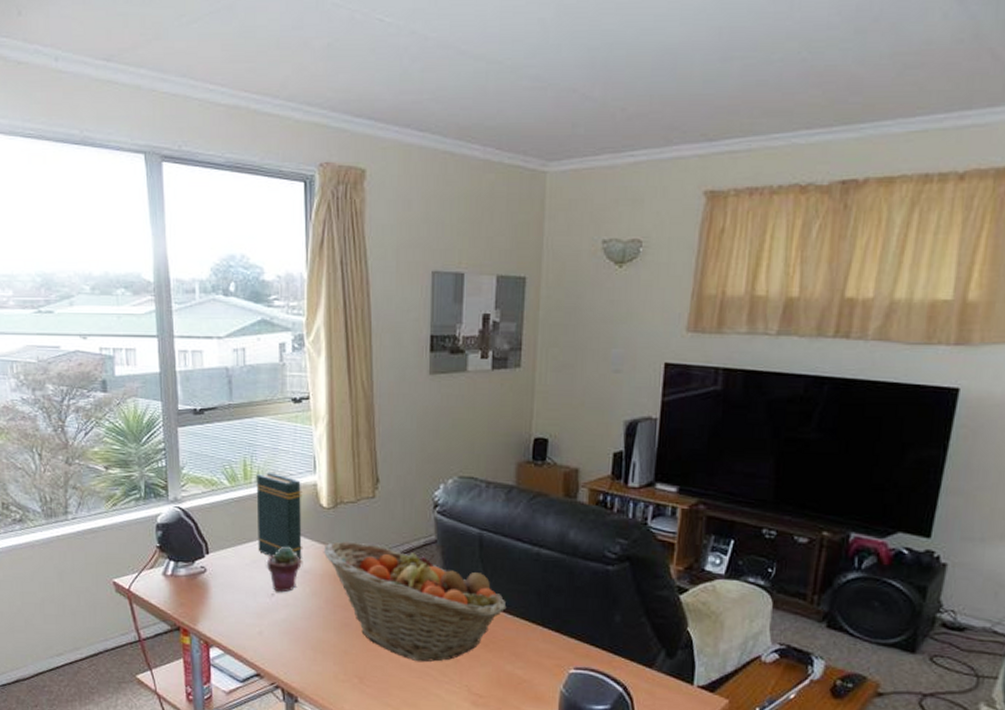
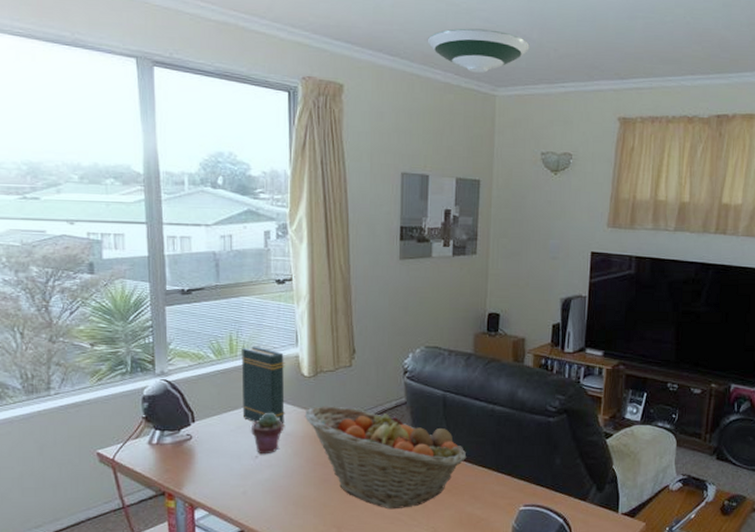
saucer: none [463,90,590,145] -> present [427,28,530,73]

